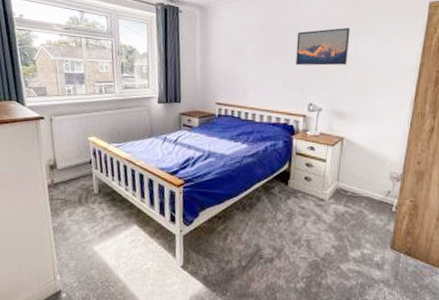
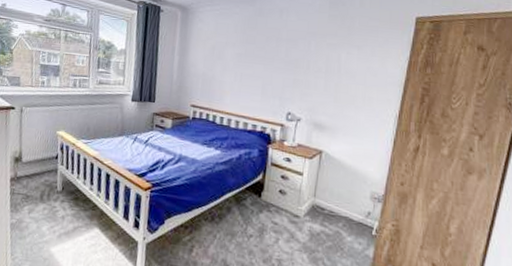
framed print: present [296,27,350,66] -> none [276,37,333,76]

